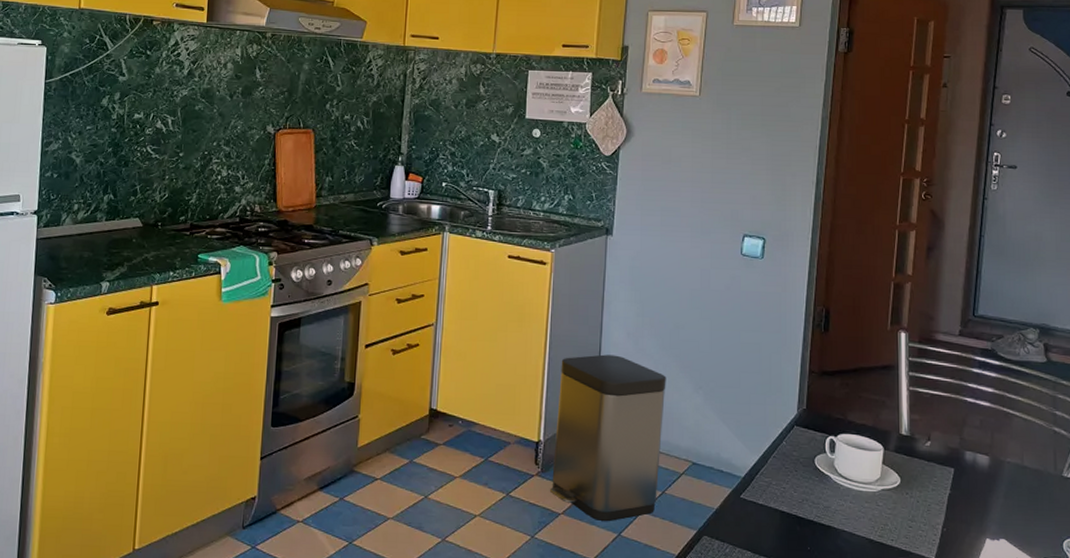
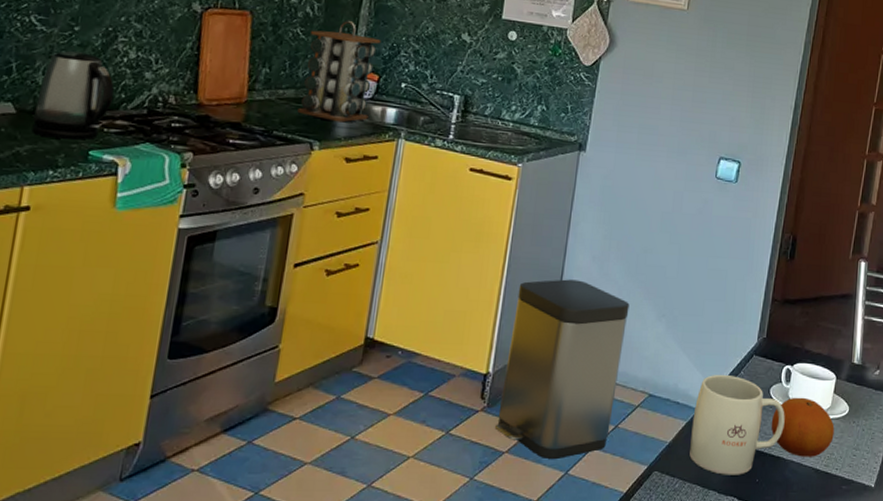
kettle: none [155,172,213,246] -> present [31,50,114,140]
spice rack: none [357,130,422,220] -> present [297,19,381,123]
mug: none [738,444,833,543] -> present [689,374,785,475]
fruit: none [818,467,886,527] -> present [771,397,835,457]

